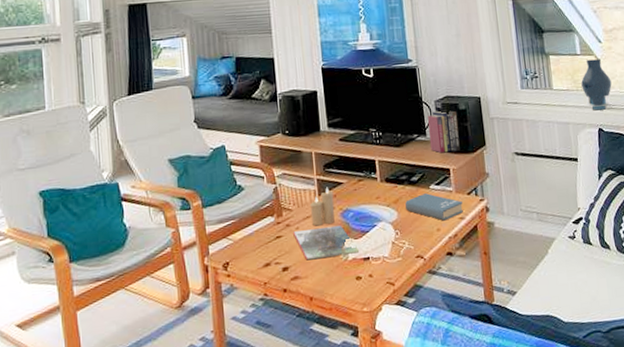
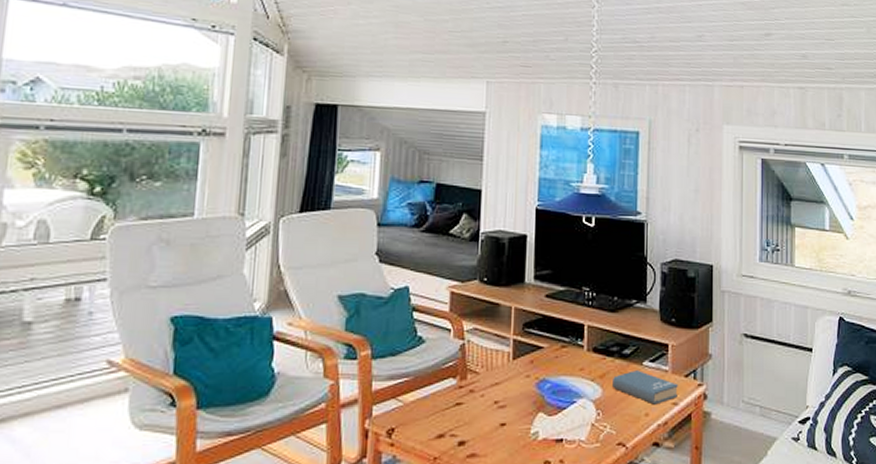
magazine: present [293,225,360,261] -> none [477,397,553,436]
candle: present [309,187,335,226] -> none [499,350,530,396]
books: present [427,110,460,154] -> none [649,275,685,325]
vase: present [581,59,612,111] -> none [826,237,859,296]

